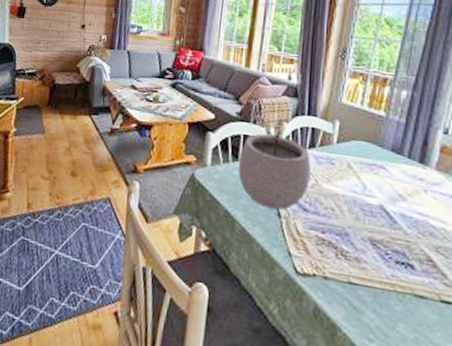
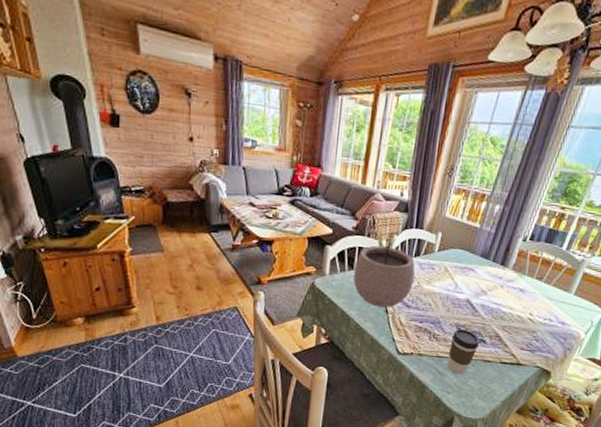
coffee cup: none [364,244,406,315] -> present [447,328,480,375]

